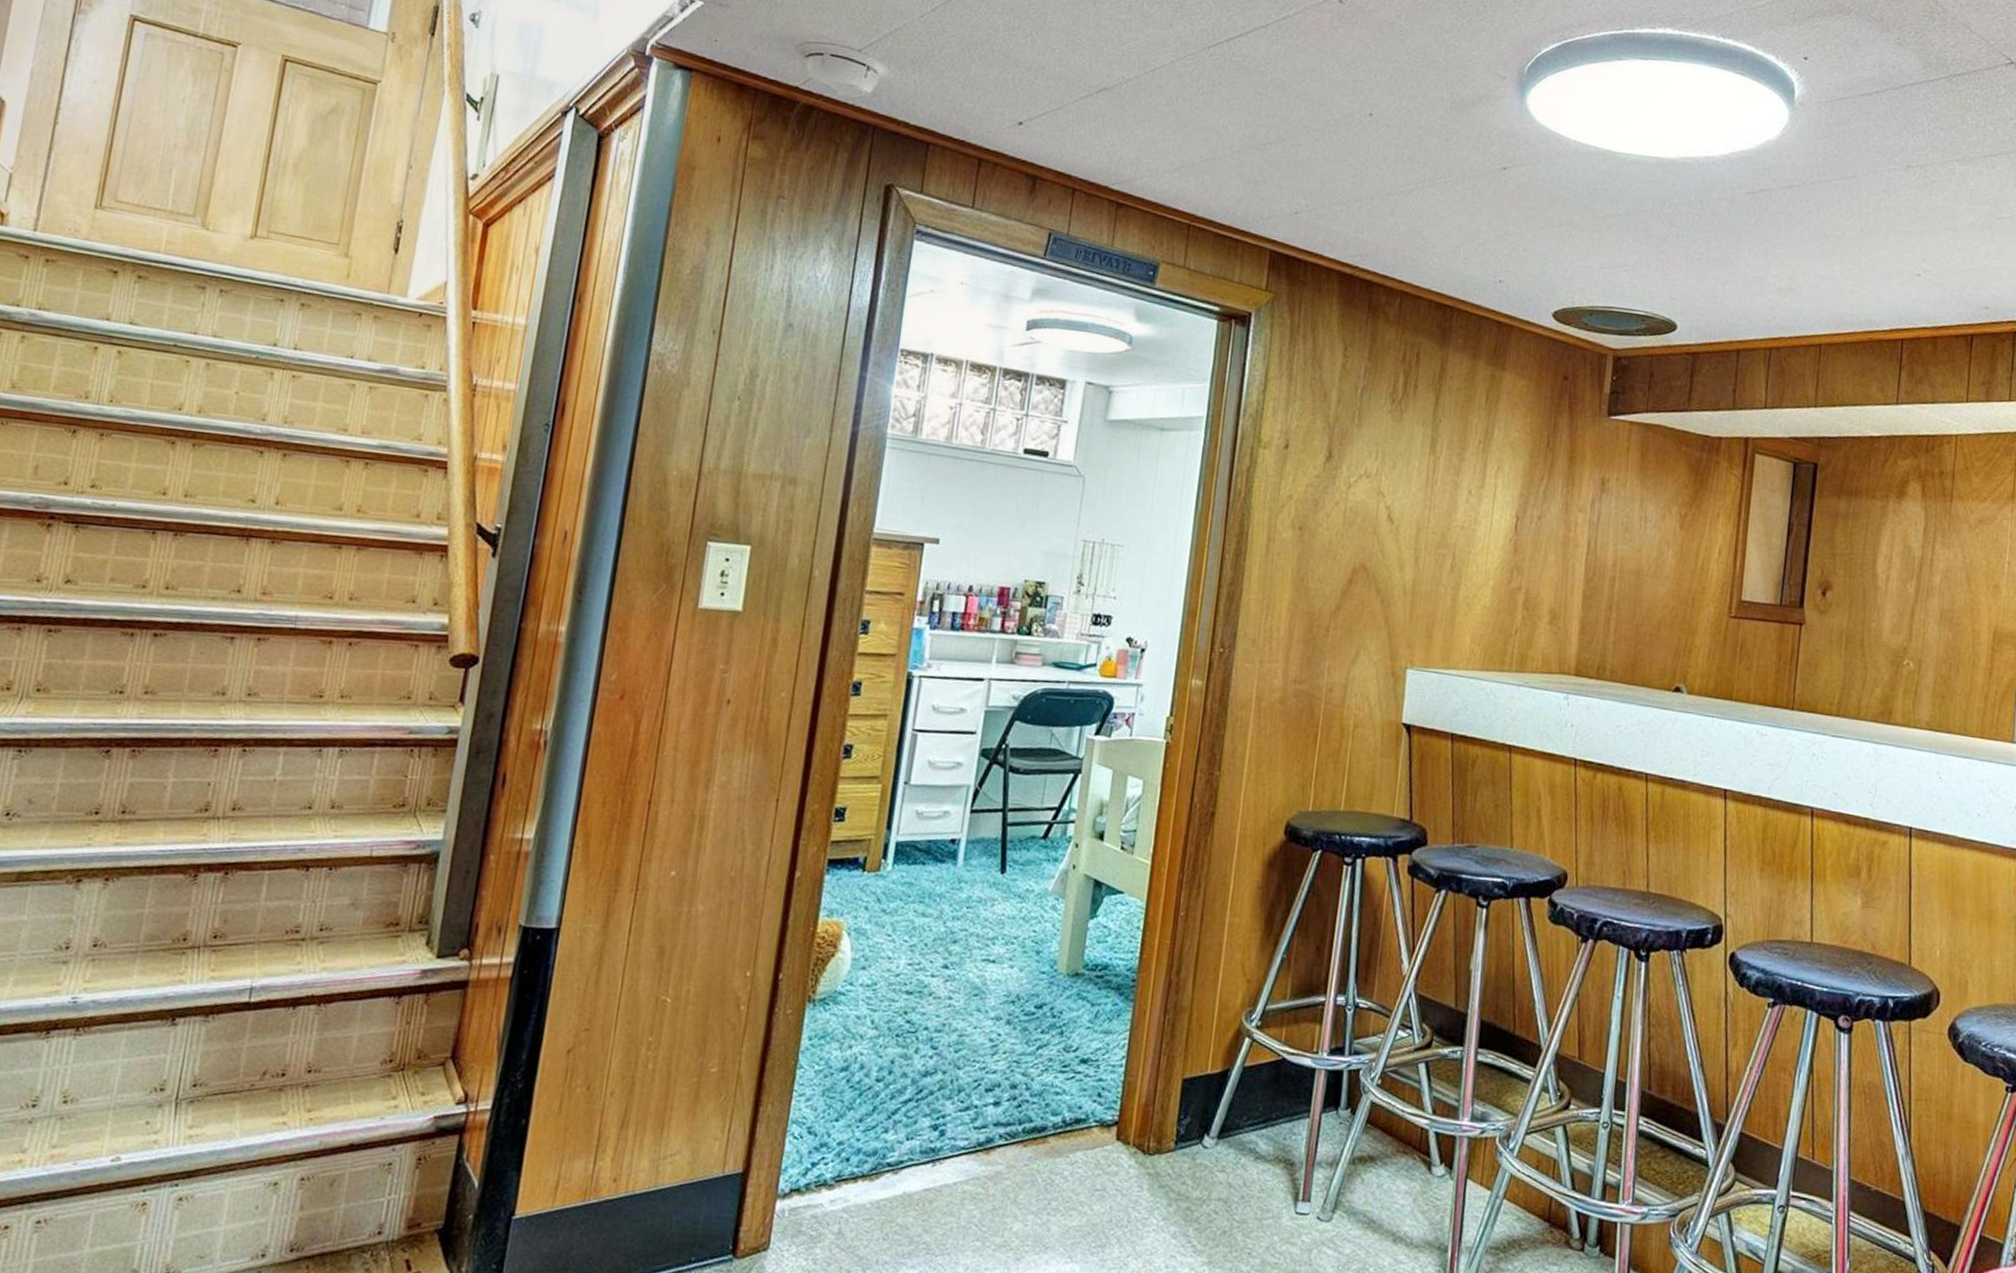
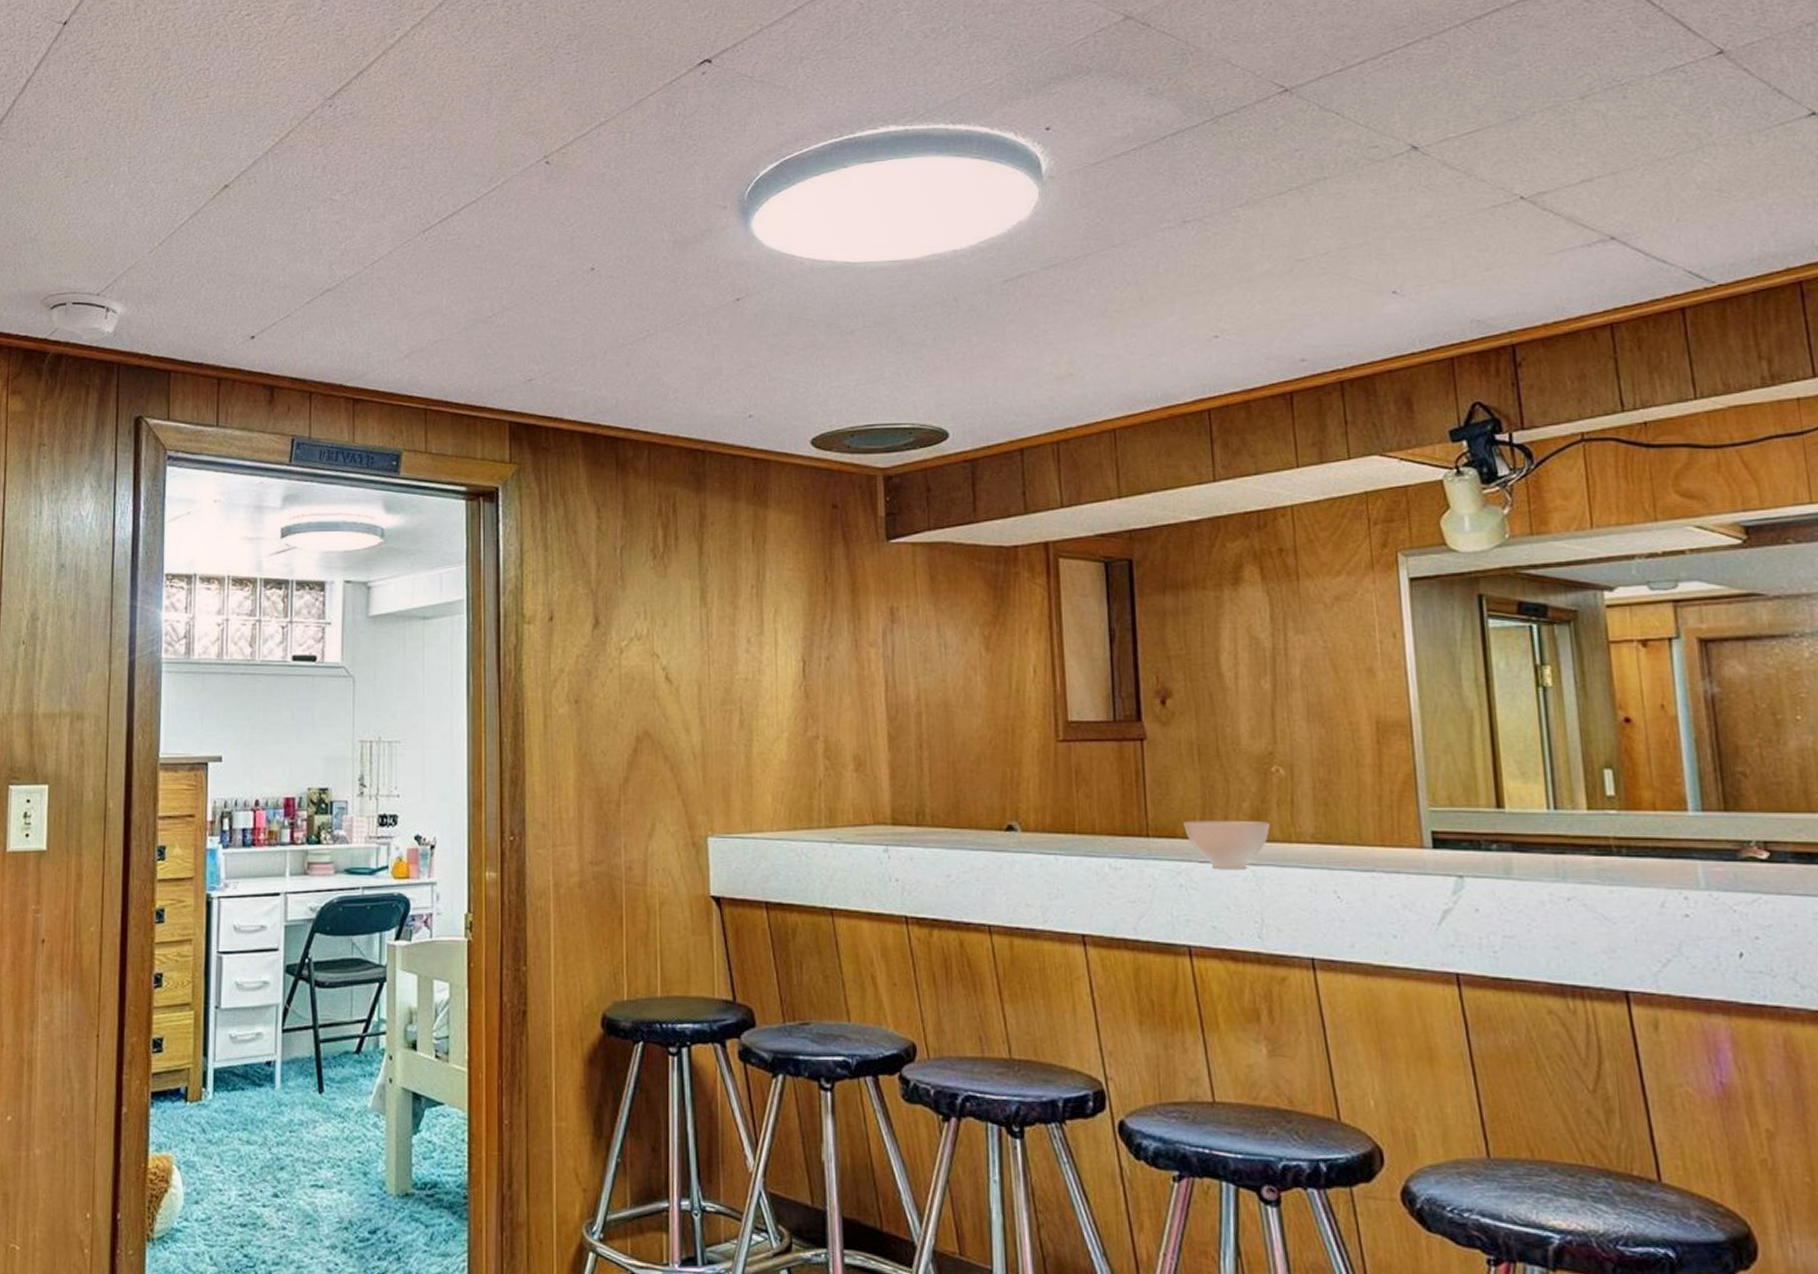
bowl: none [1823,699,1895,747] -> present [1182,820,1271,870]

